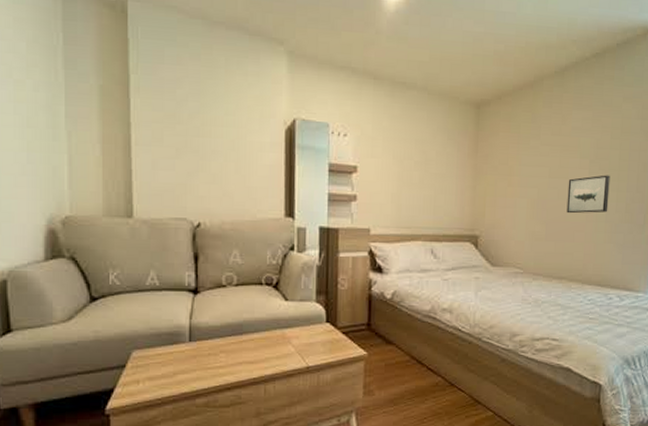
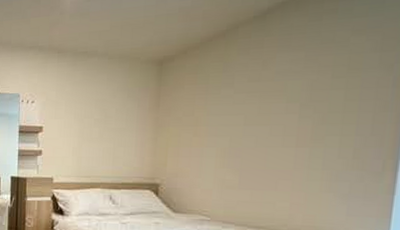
wall art: present [566,175,610,214] -> none [267,118,331,161]

